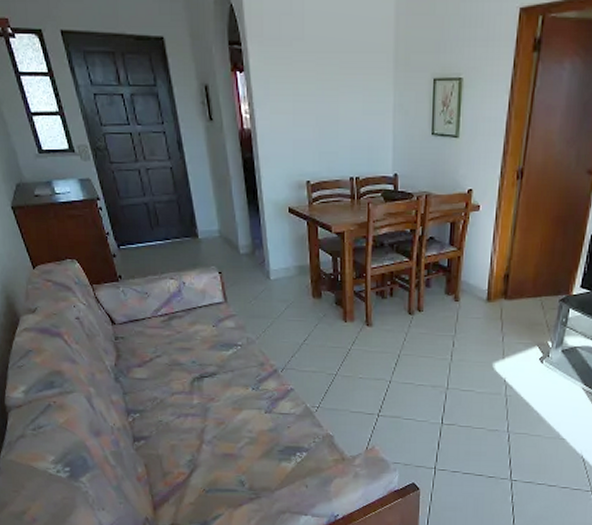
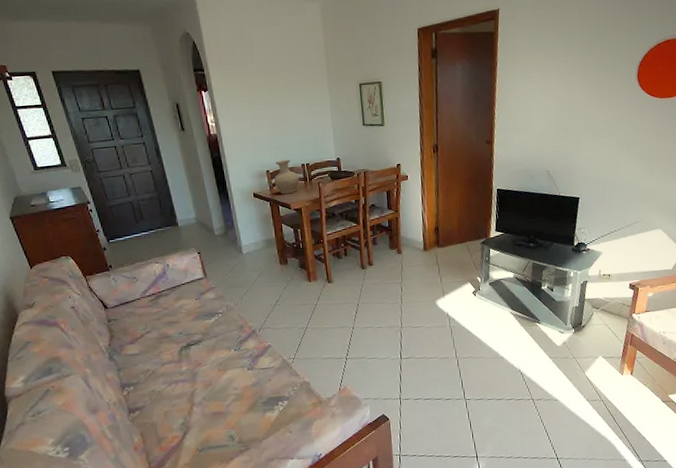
vase: none [314,169,345,213] -> present [273,159,299,195]

